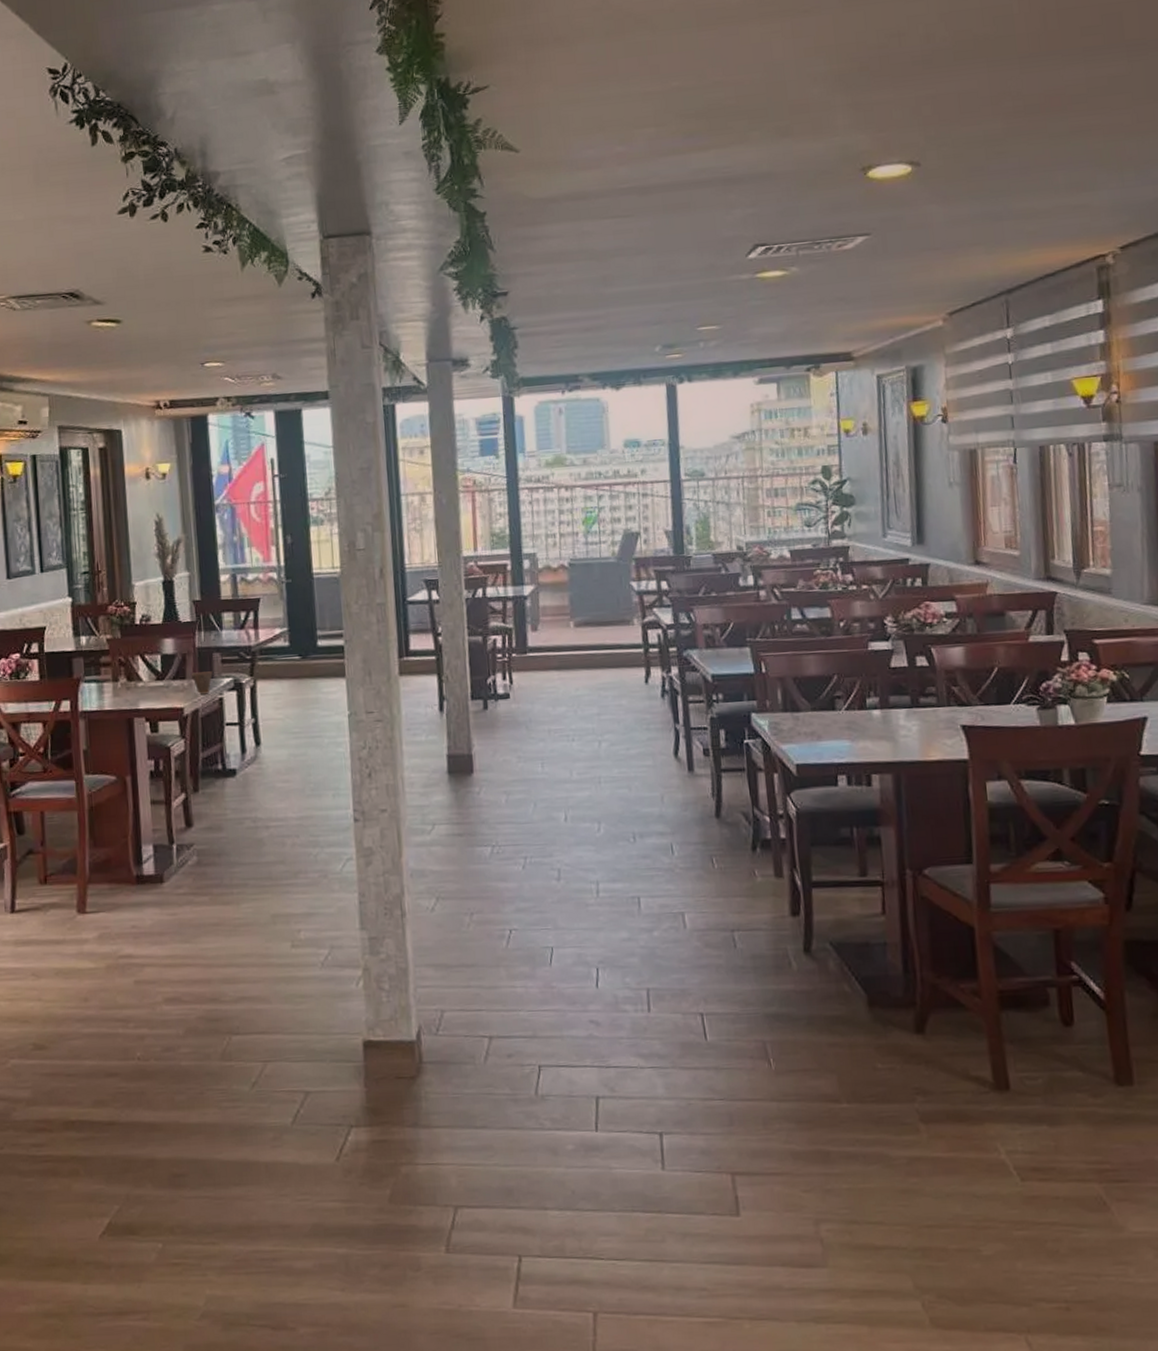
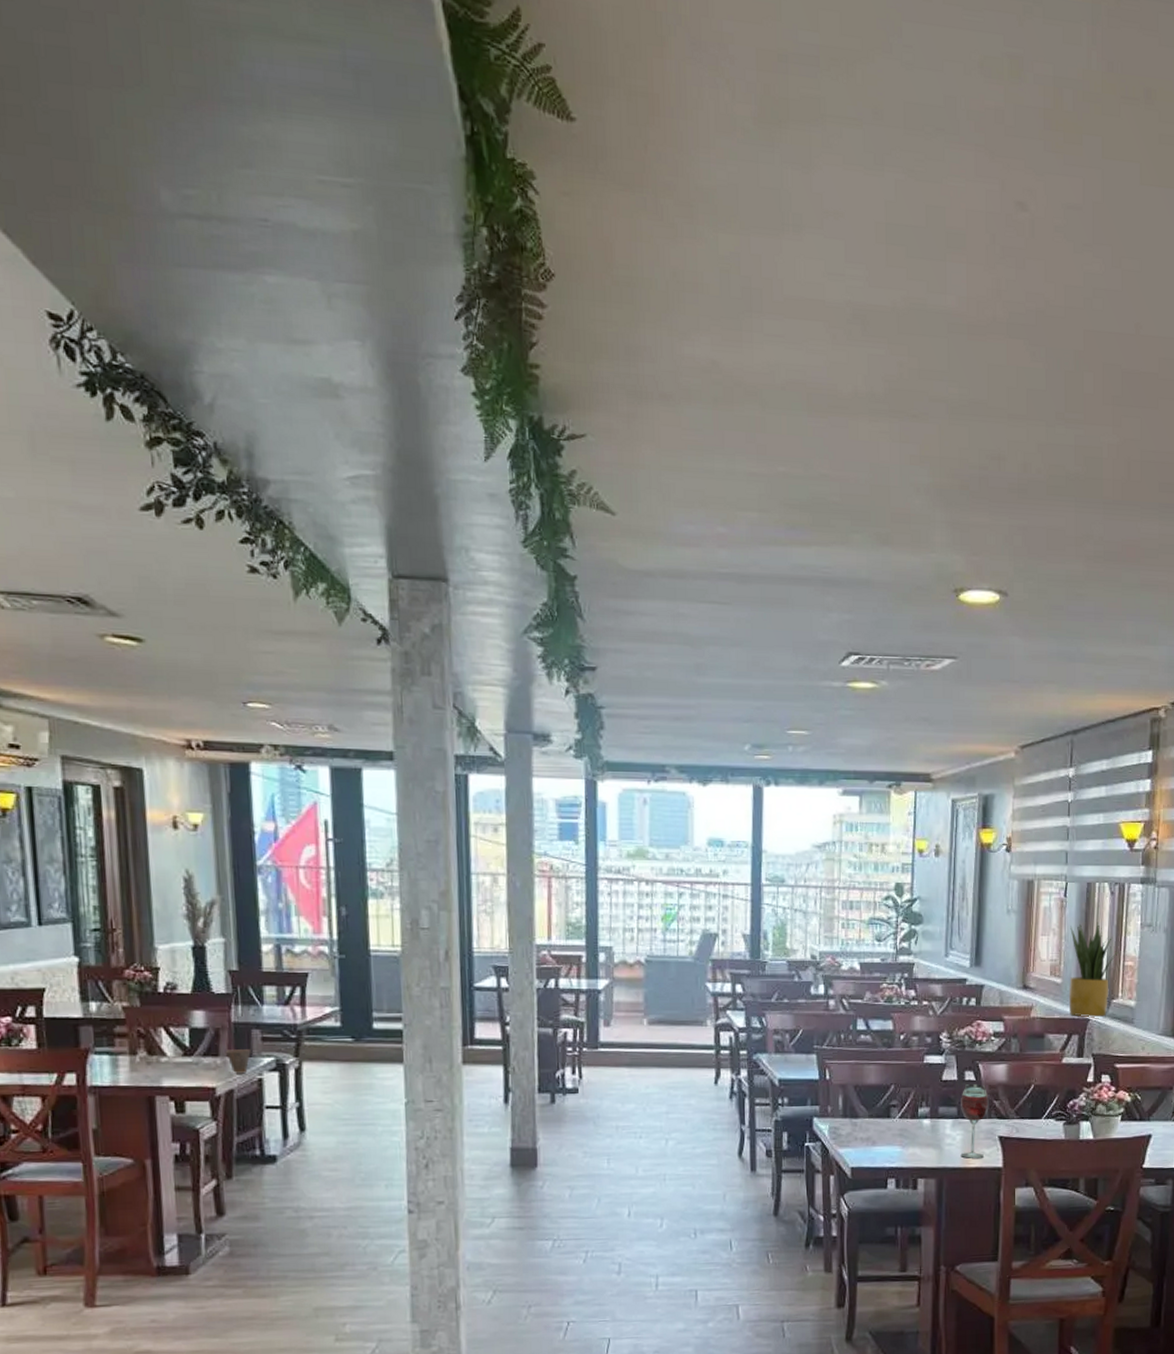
wineglass: none [913,669,947,751] -> present [960,1084,989,1158]
planter: none [1024,487,1084,590] -> present [1069,922,1118,1017]

